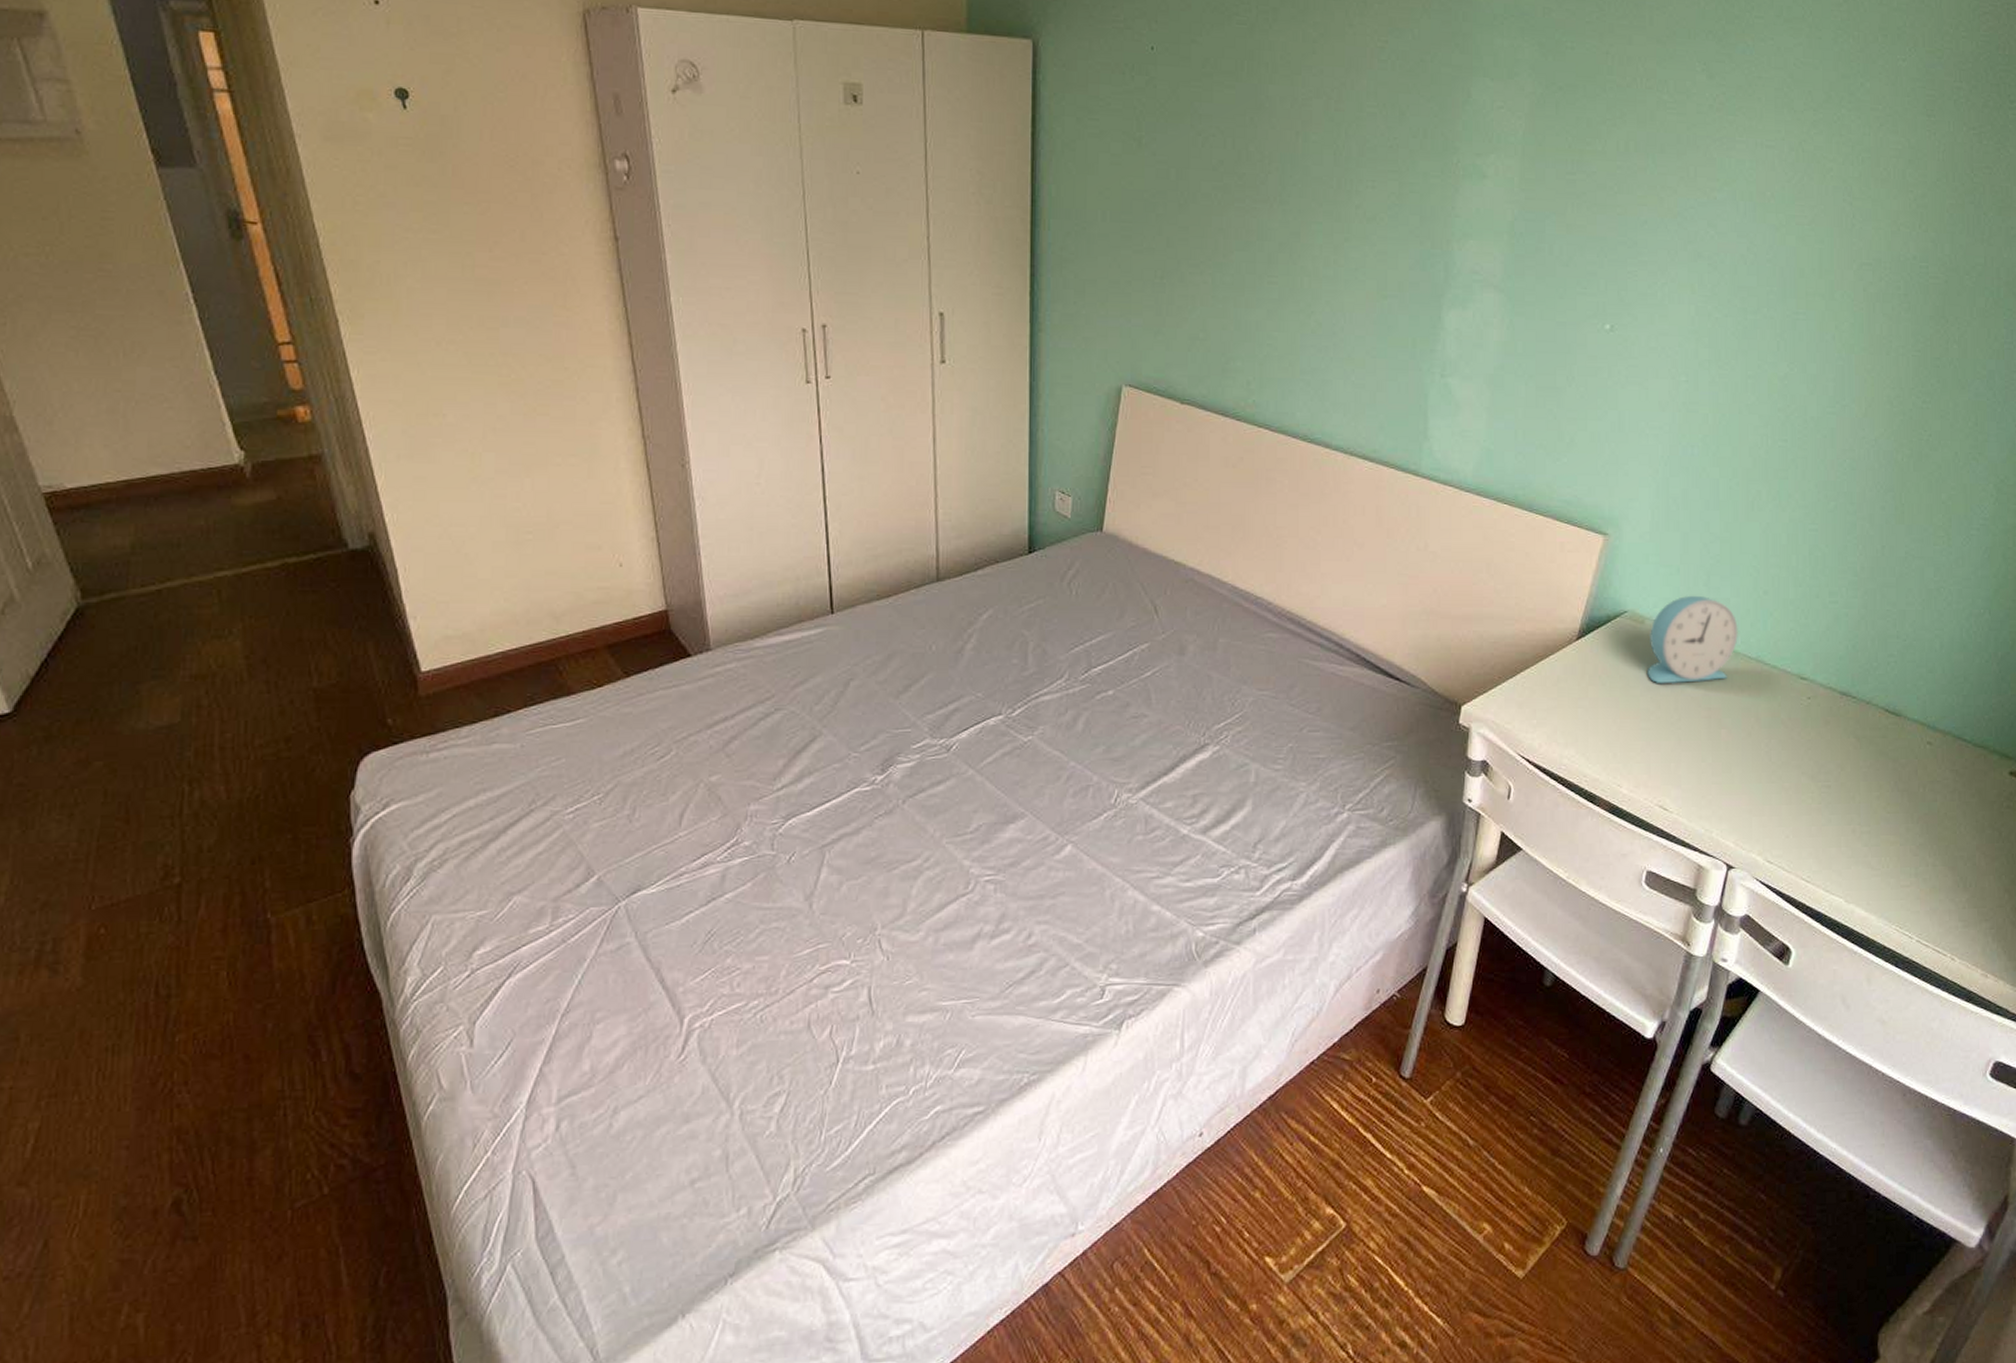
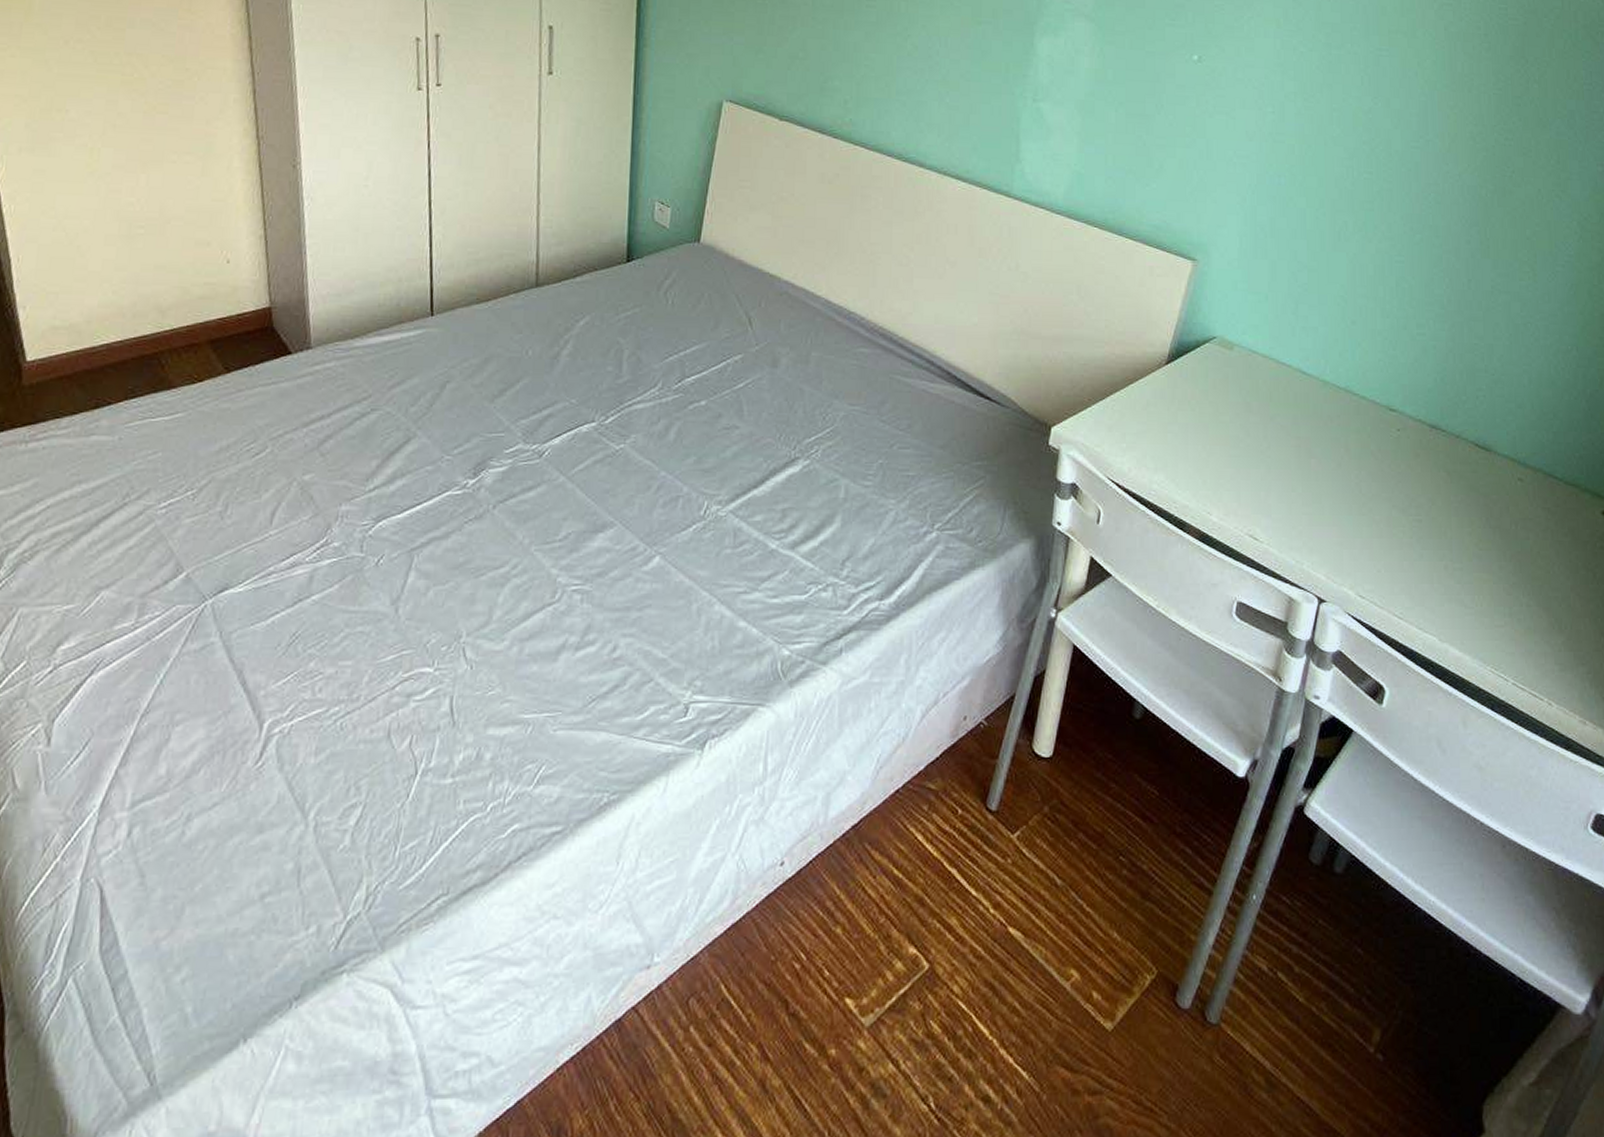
alarm clock: present [1646,595,1738,684] -> none [1235,323,1327,412]

